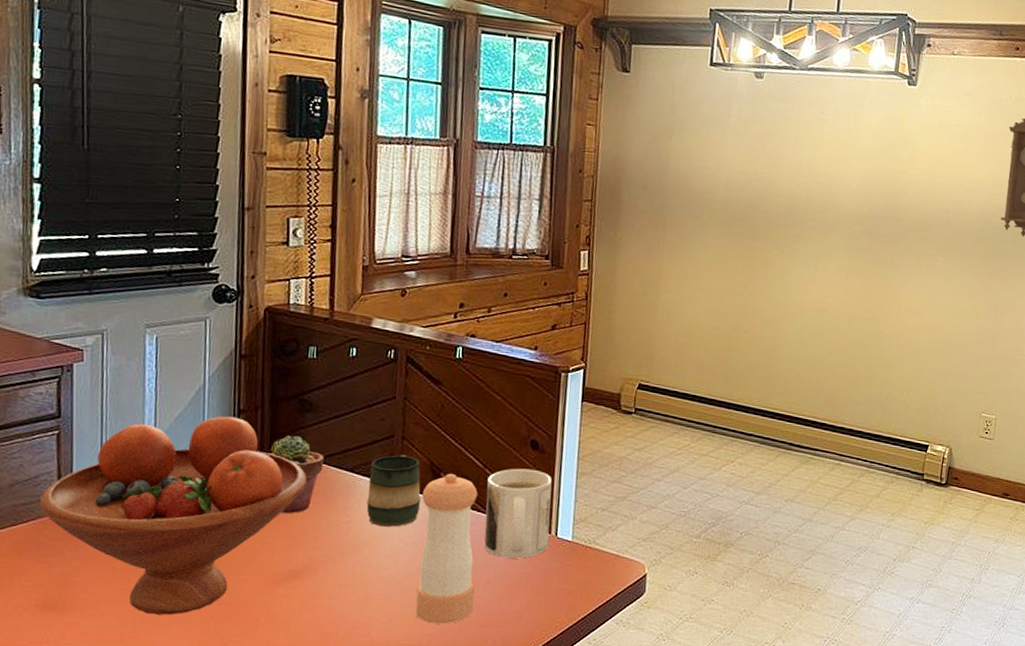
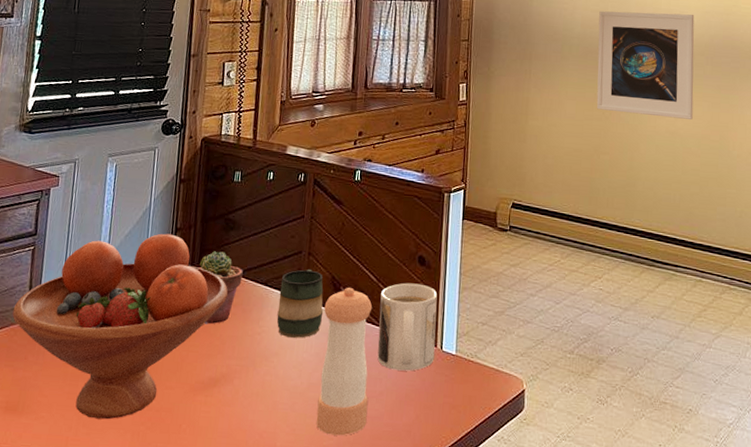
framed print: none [738,171,855,296] -> present [596,11,695,120]

